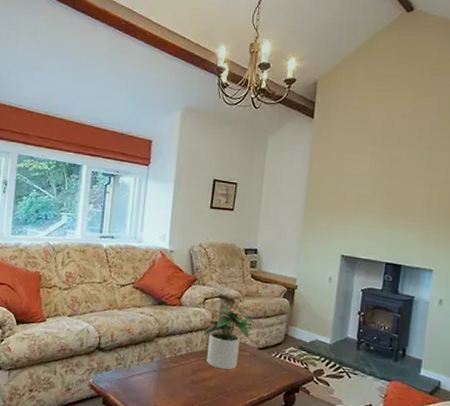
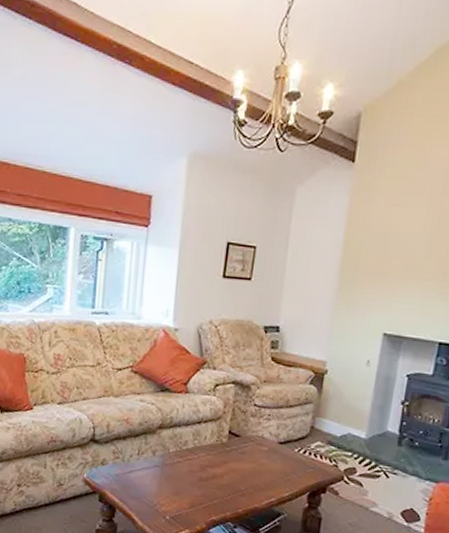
potted plant: present [203,303,255,370] -> none [213,390,275,466]

